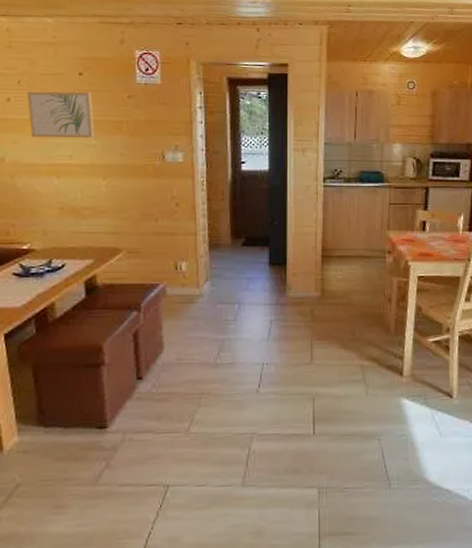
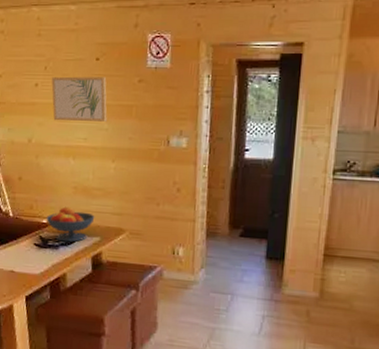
fruit bowl: none [26,229,86,268] -> present [46,206,95,243]

